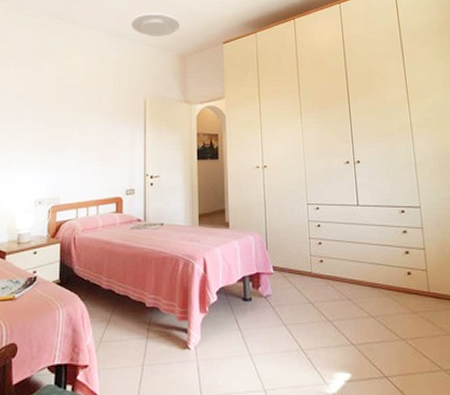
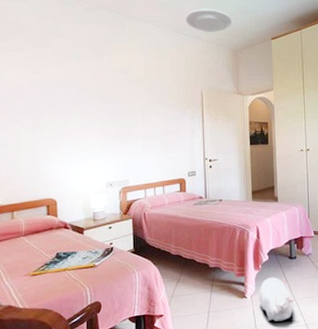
plush toy: none [204,323,248,383] -> present [258,277,293,322]

